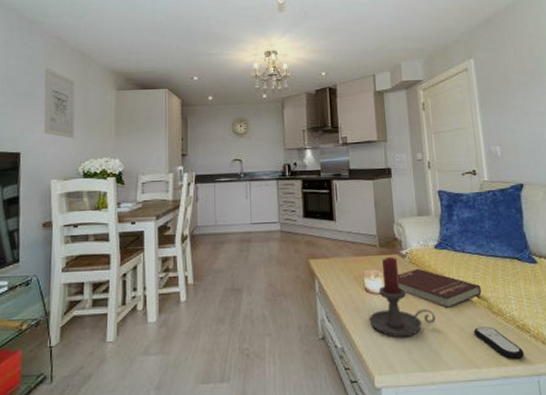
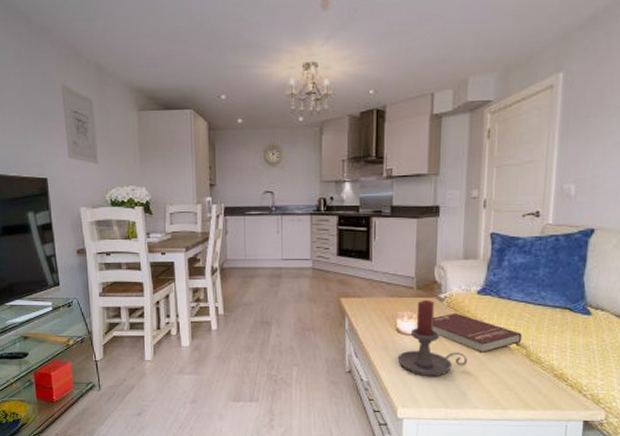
remote control: present [473,326,524,359] -> none [505,372,556,404]

